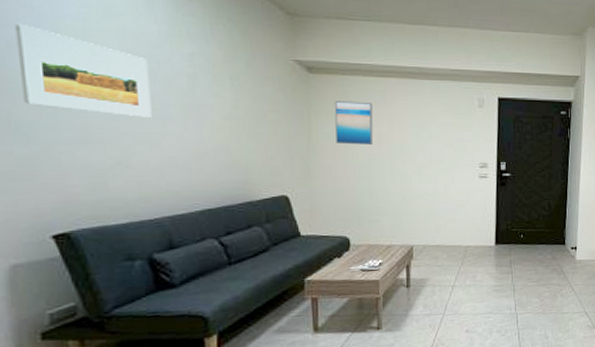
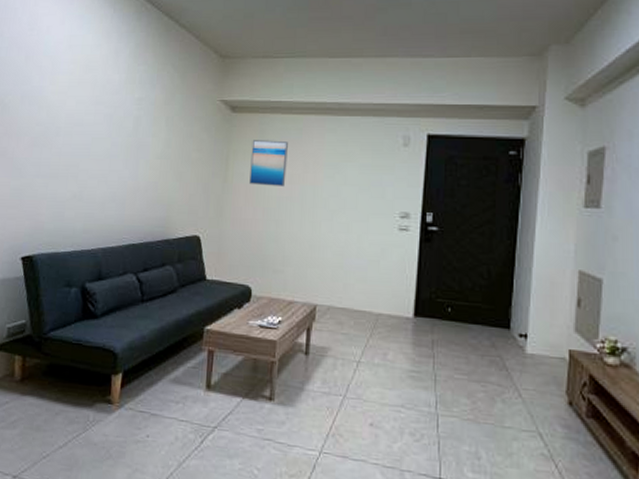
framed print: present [15,23,152,118] -> none [23,79,108,156]

